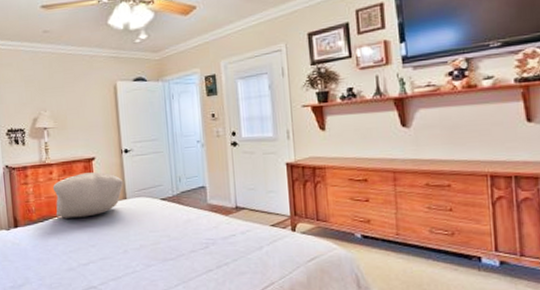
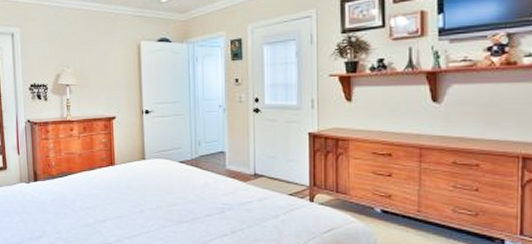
pillow: present [53,172,123,219] -> none [73,131,142,175]

